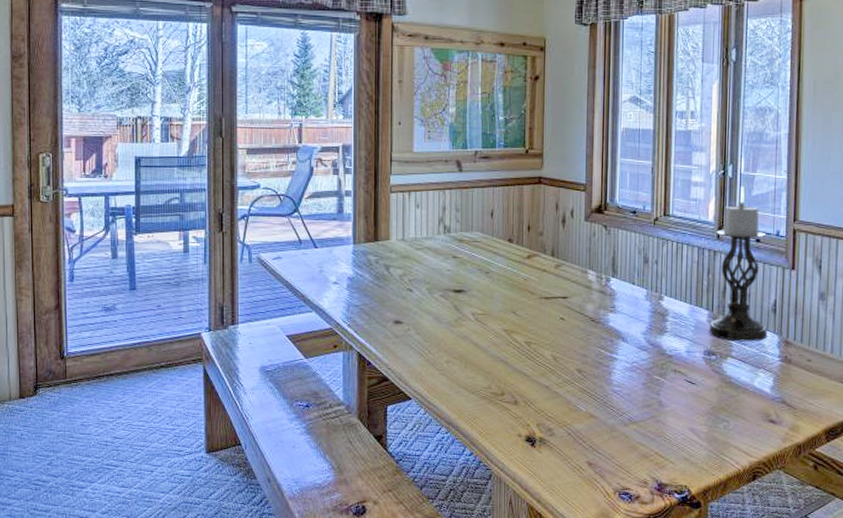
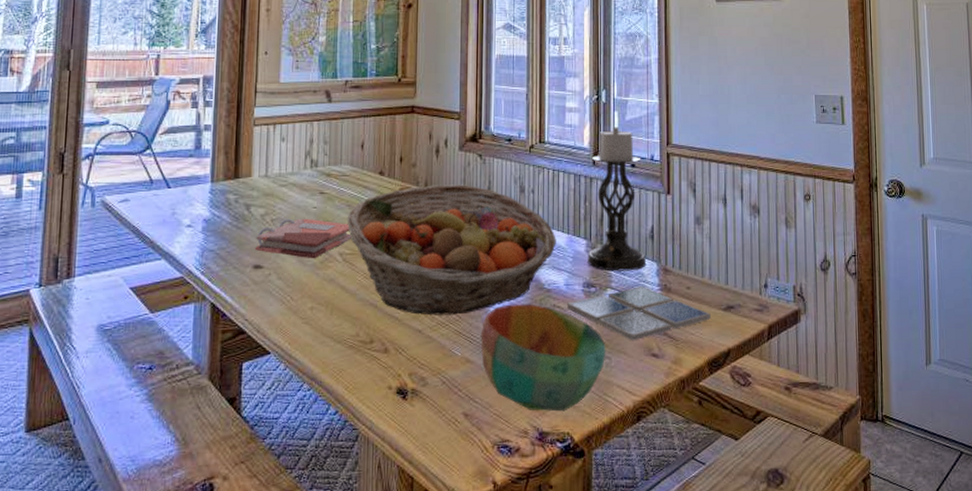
phonebook: none [394,279,483,318] -> present [254,218,351,259]
fruit basket: none [478,253,679,374] -> present [347,185,556,316]
bowl: none [604,367,725,467] -> present [480,304,606,412]
drink coaster: none [688,357,830,407] -> present [567,286,711,341]

